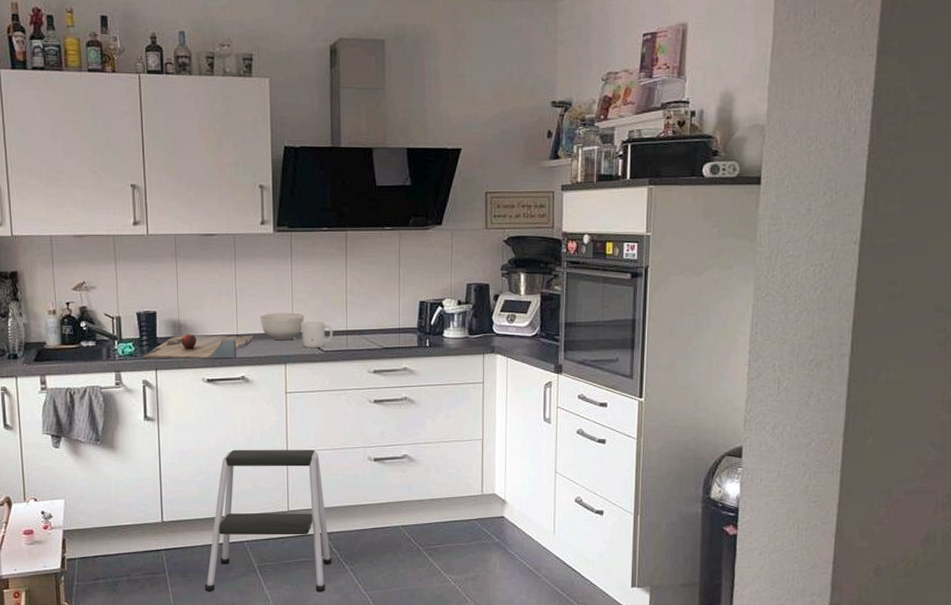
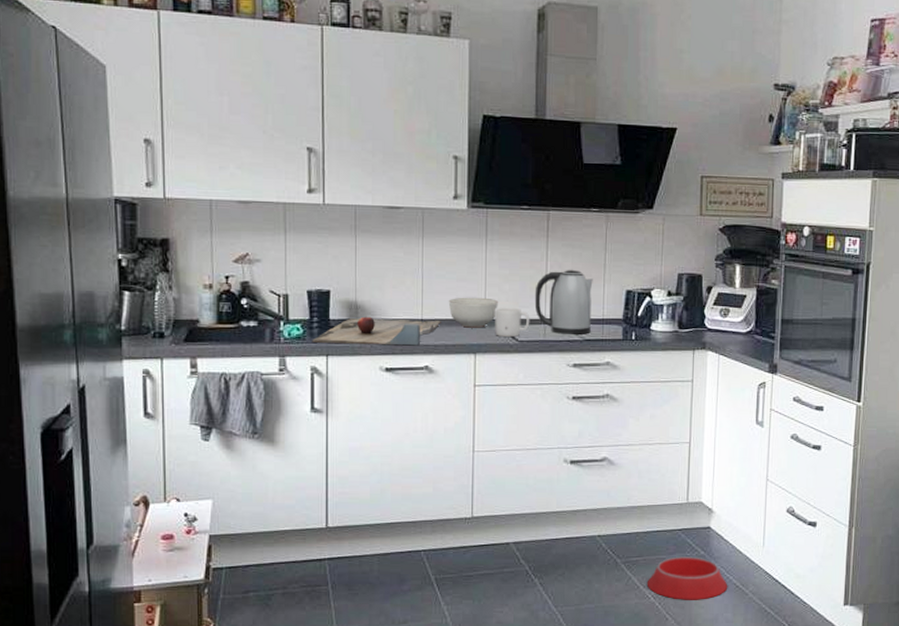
step stool: present [205,449,332,592] -> none [373,447,519,608]
kettle: none [336,284,389,343] -> present [534,269,593,334]
pet bowl: none [447,544,522,584] -> present [646,556,728,600]

